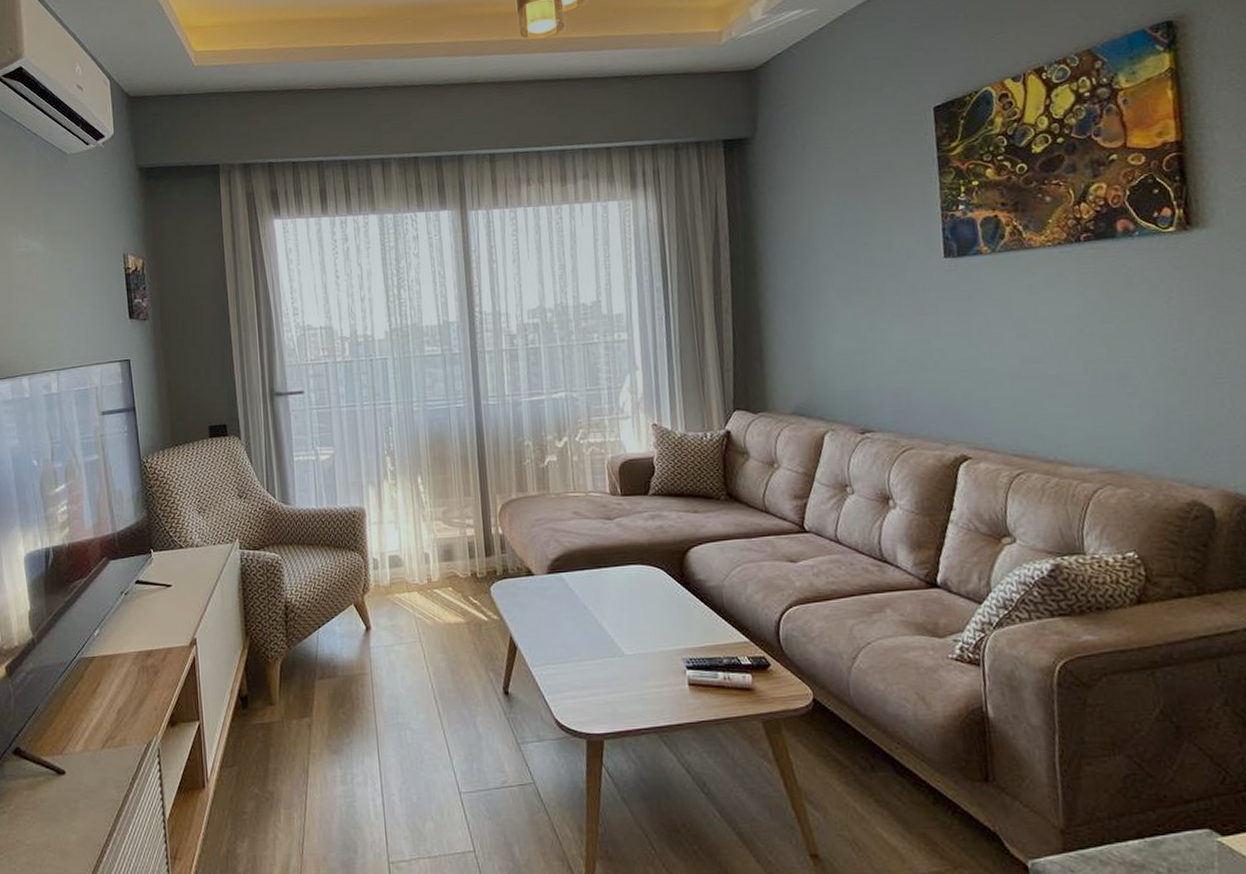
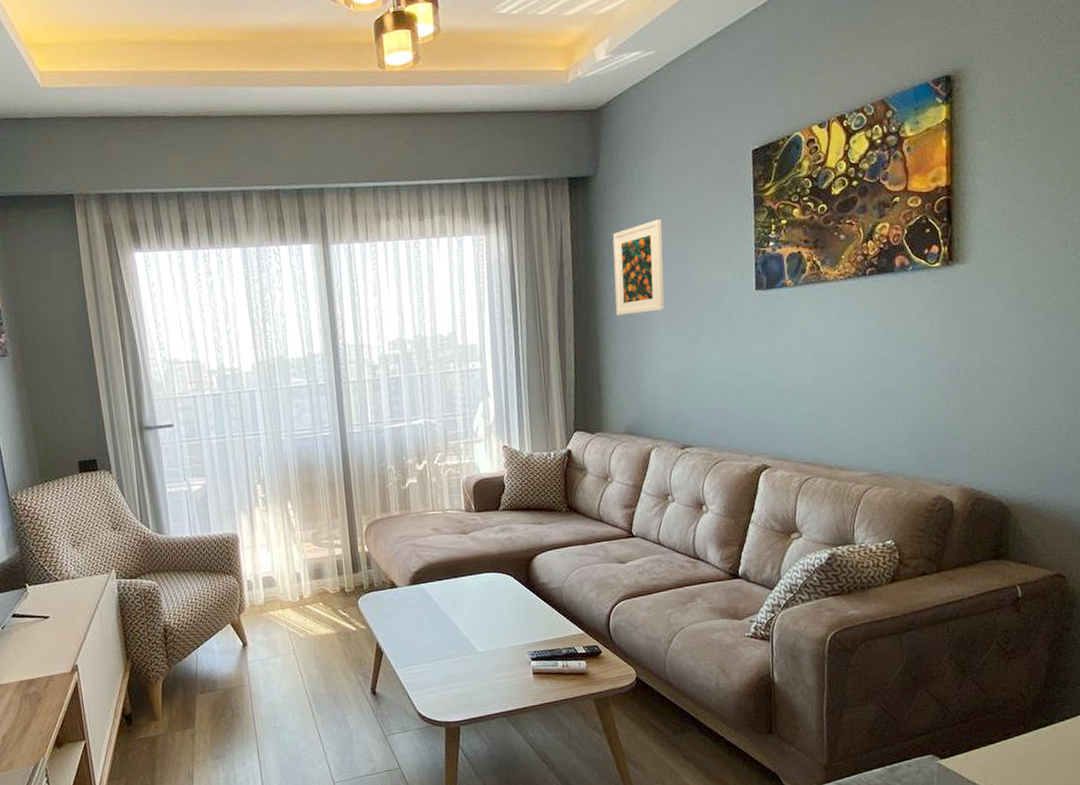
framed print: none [774,181,837,285] -> present [612,219,665,316]

